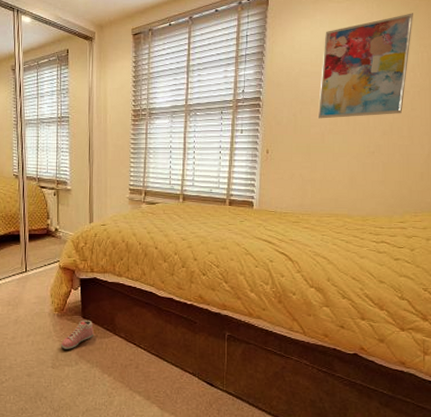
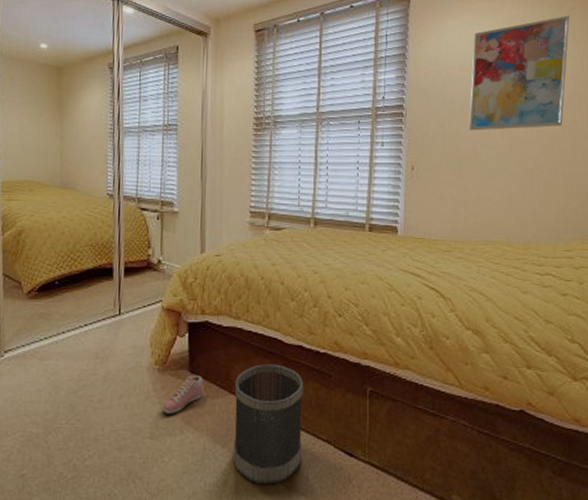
wastebasket: none [118,312,174,406] -> present [234,364,304,485]

